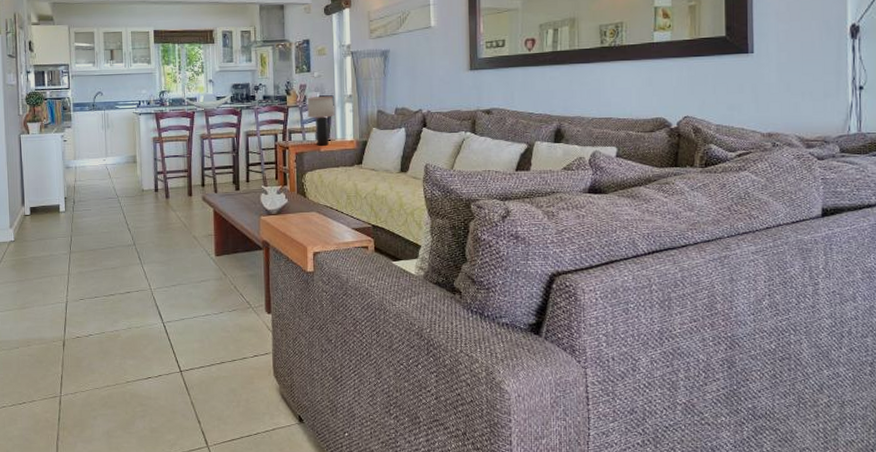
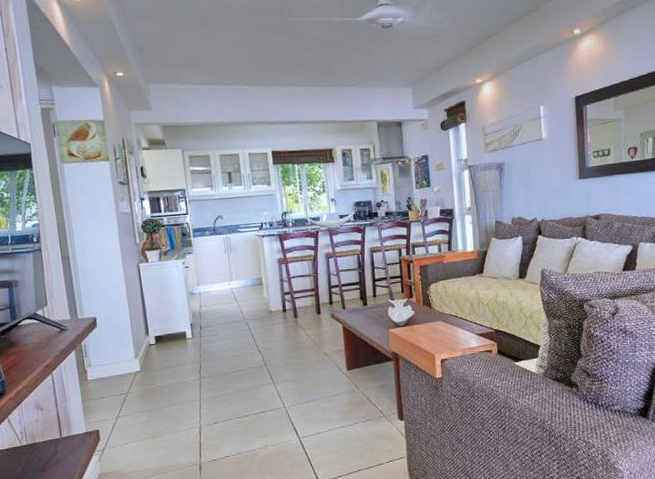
table lamp: present [307,95,336,147] -> none [428,209,456,259]

